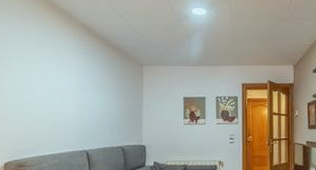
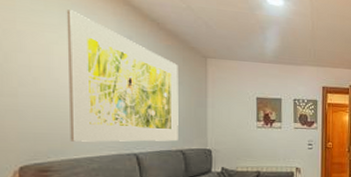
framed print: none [40,37,121,141] -> present [66,9,178,142]

